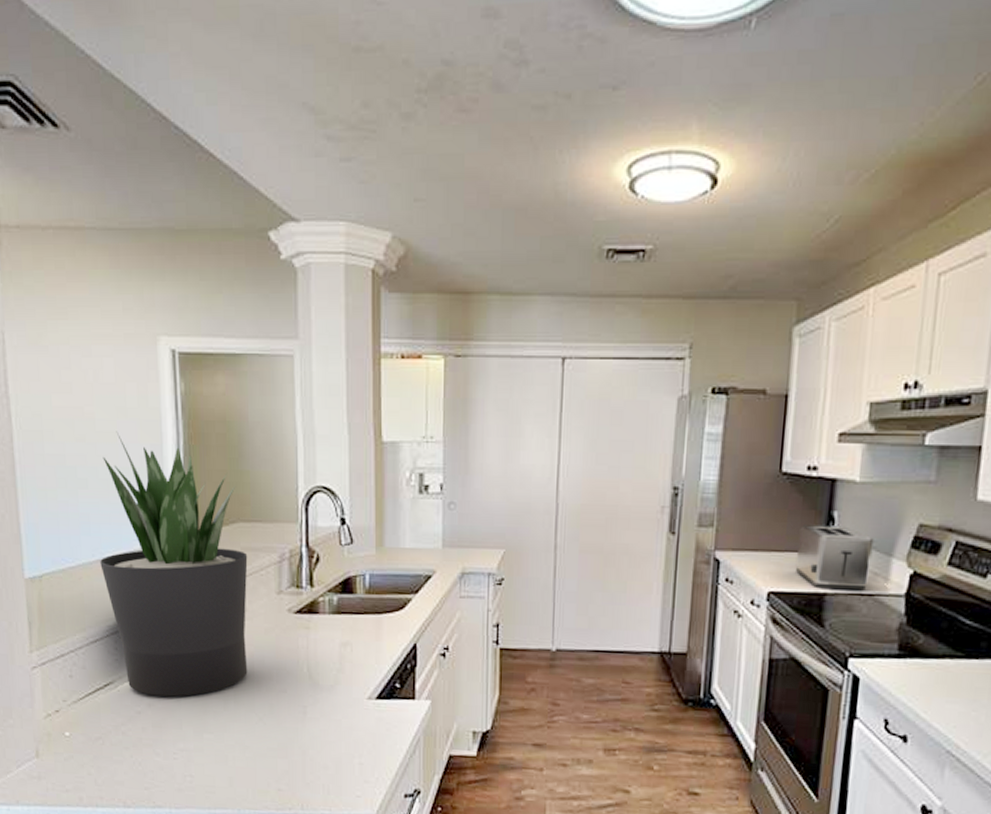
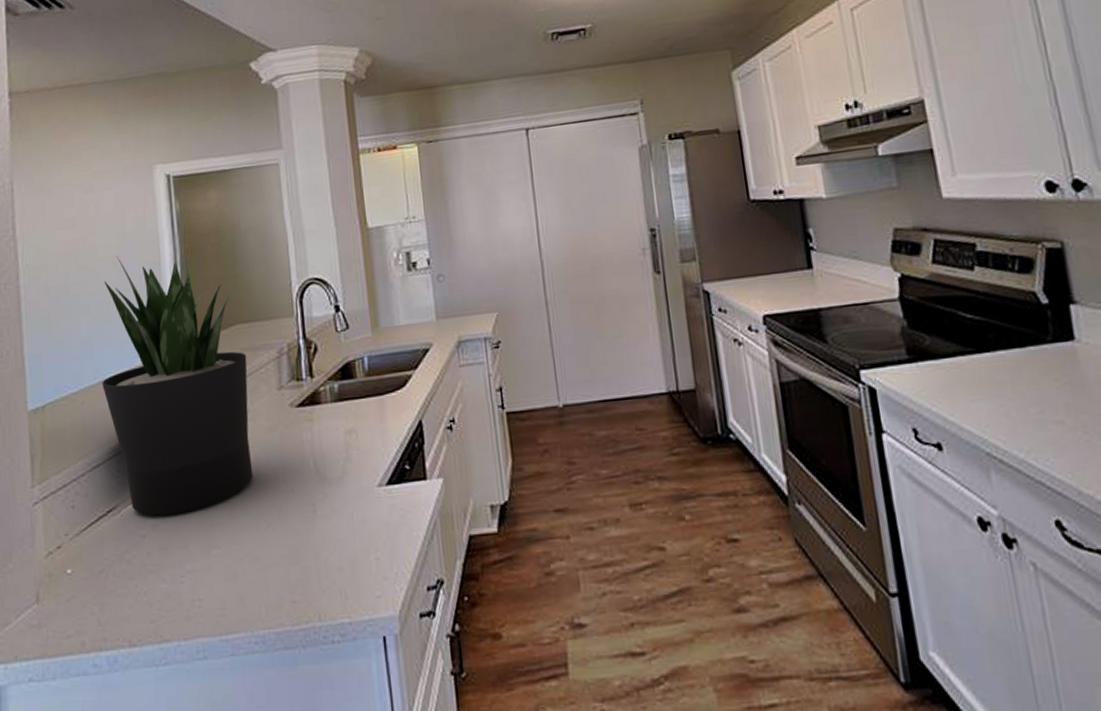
toaster: present [795,525,874,591] -> none [780,241,859,305]

